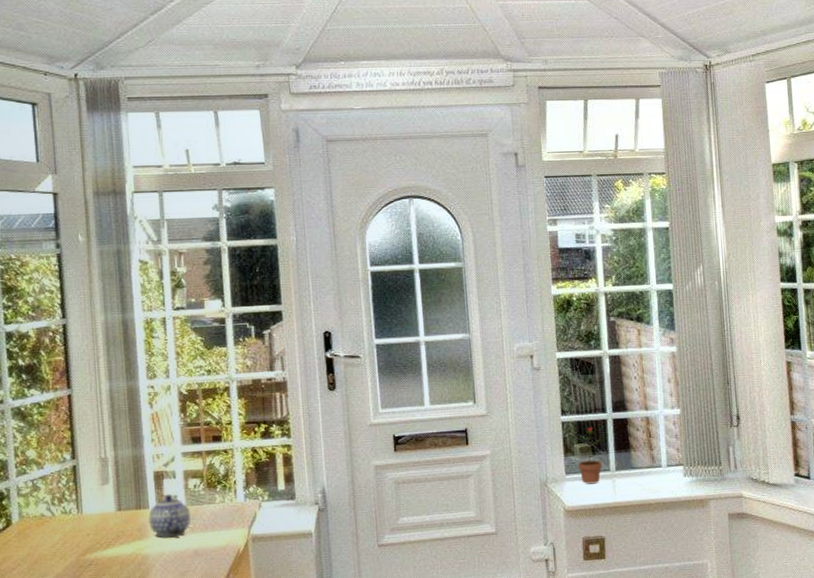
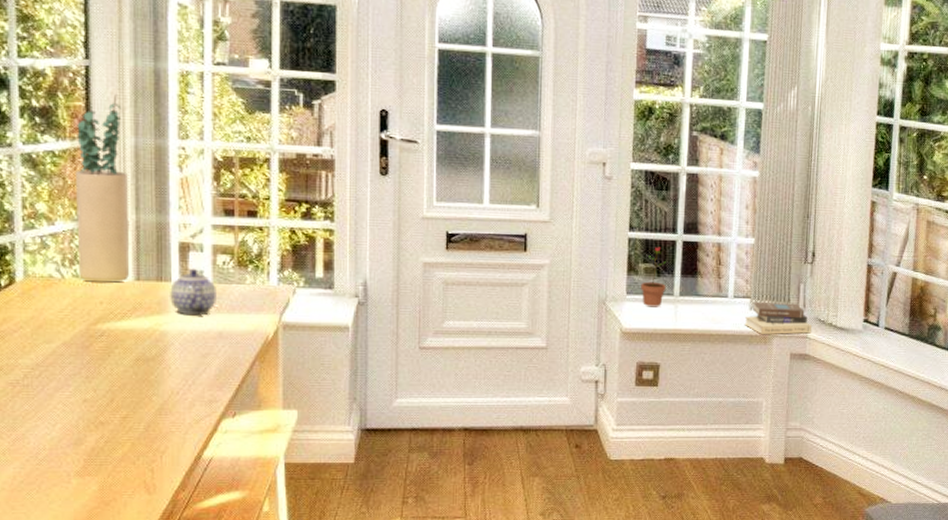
vase: none [58,346,111,517] -> present [76,94,129,283]
books: none [680,466,746,499] -> present [744,302,812,335]

